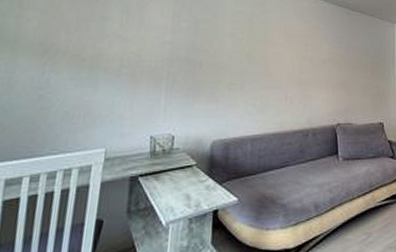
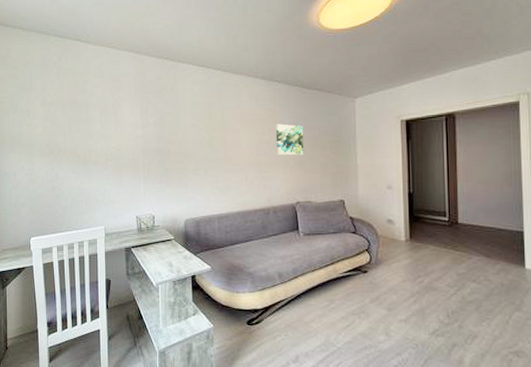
wall art: none [319,41,347,75] -> present [275,123,304,156]

